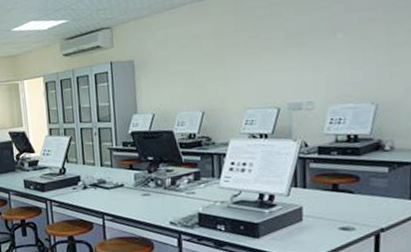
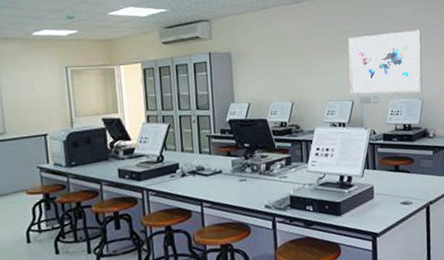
wall art: none [274,15,379,100] -> present [348,30,423,94]

